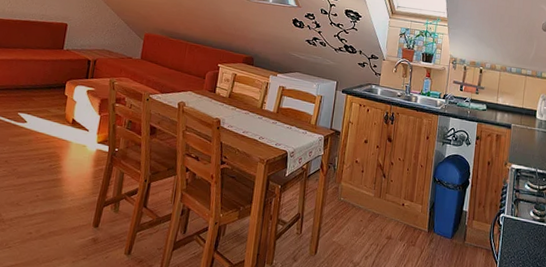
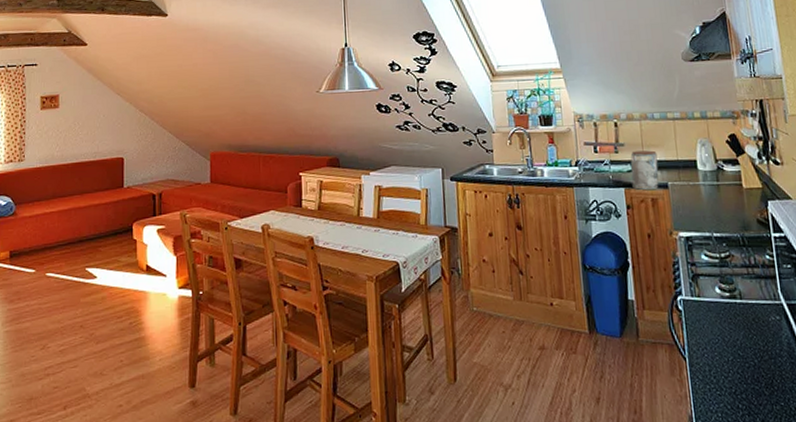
jar: none [484,95,508,128] -> present [630,150,659,190]

